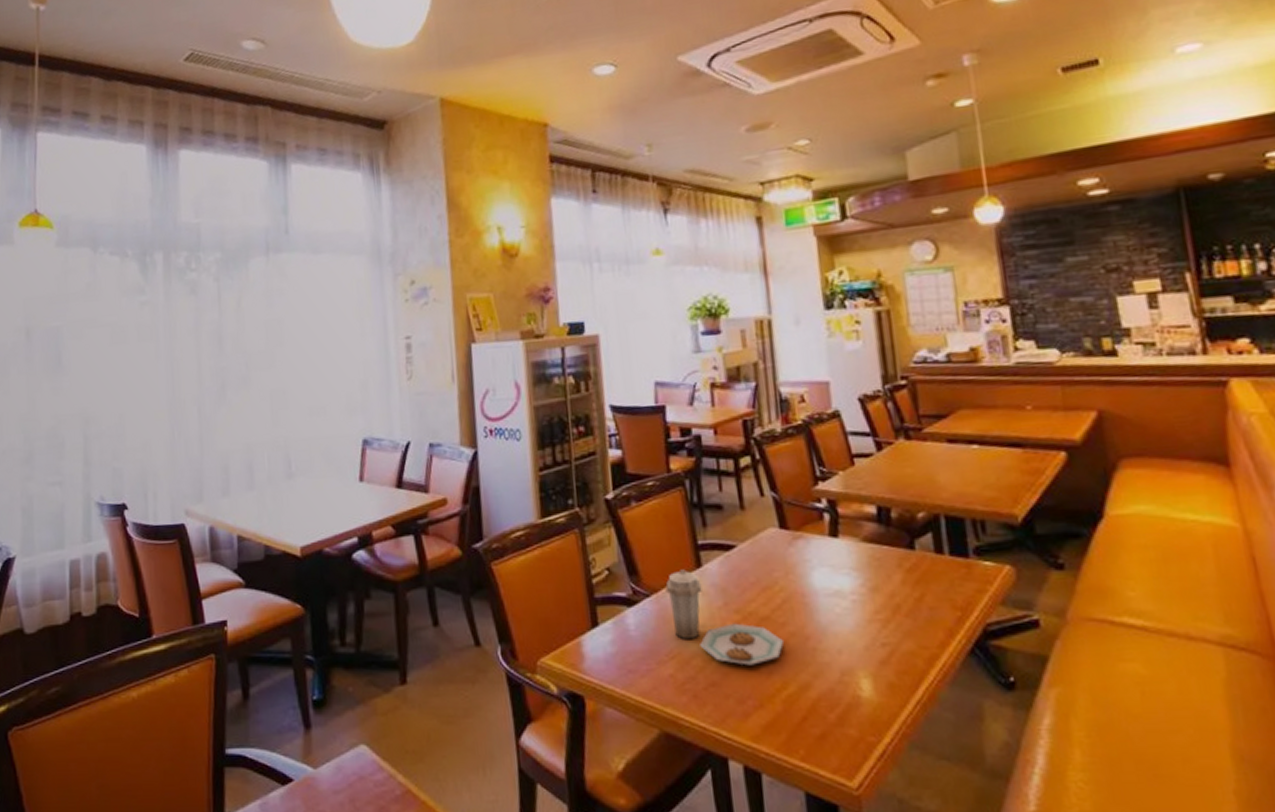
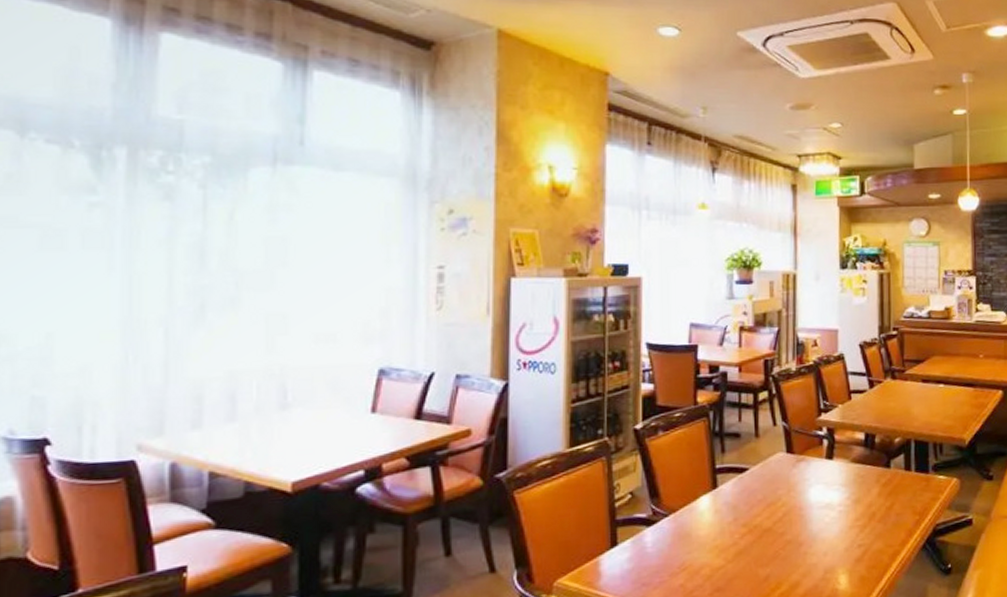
plate: present [665,569,785,666] -> none [683,491,782,571]

